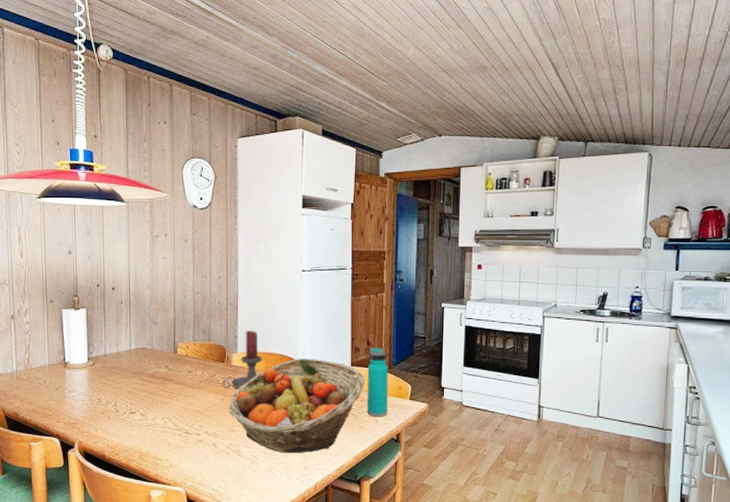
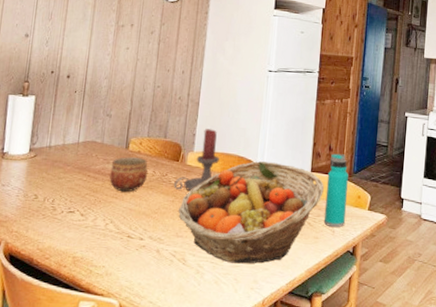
bowl: none [163,361,197,393] -> present [109,157,148,192]

